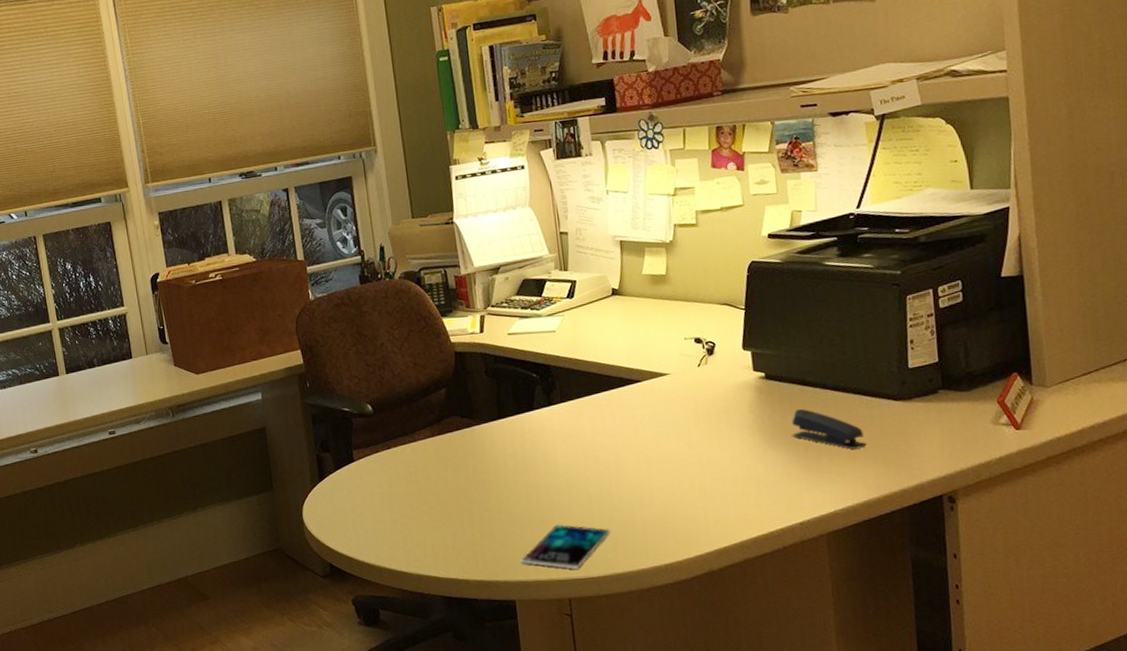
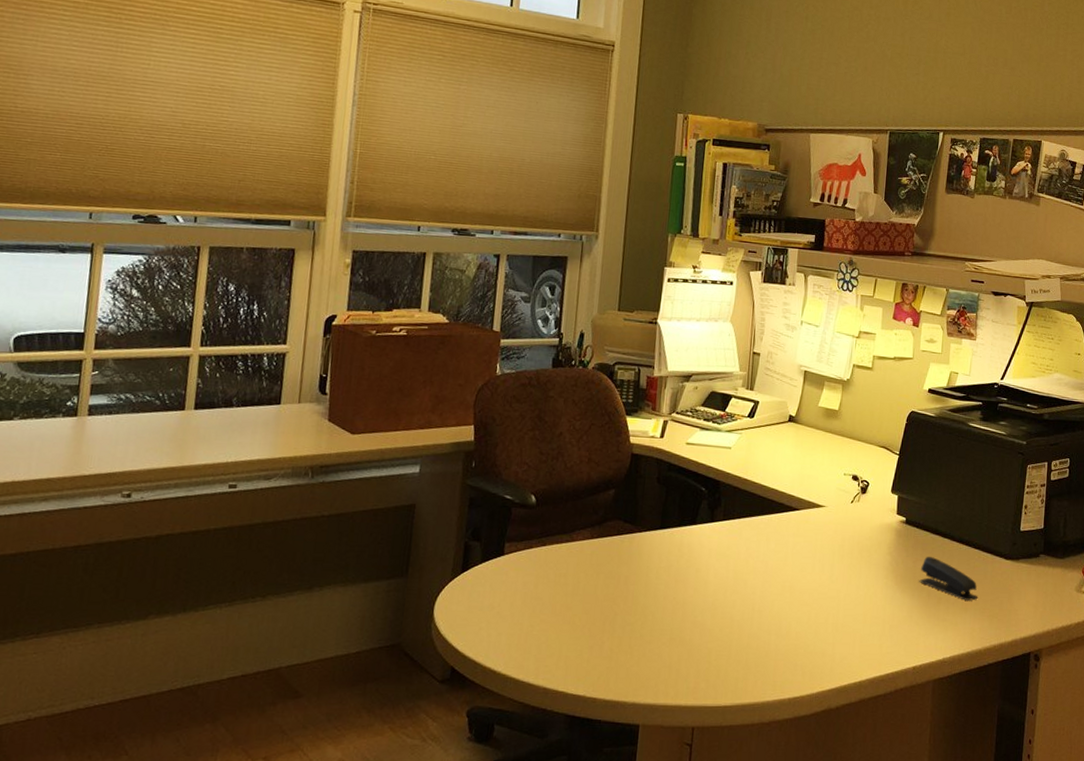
smartphone: present [520,524,610,569] -> none [652,646,744,696]

